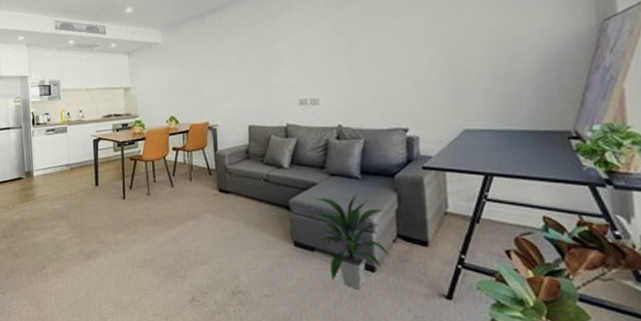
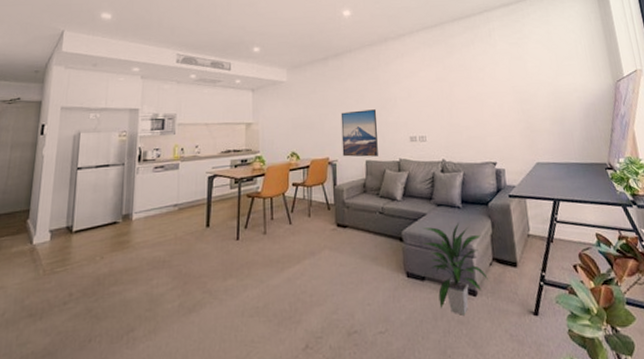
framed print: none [220,69,262,122] -> present [341,109,378,157]

